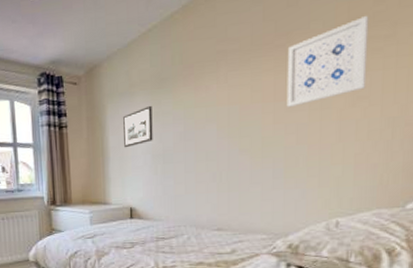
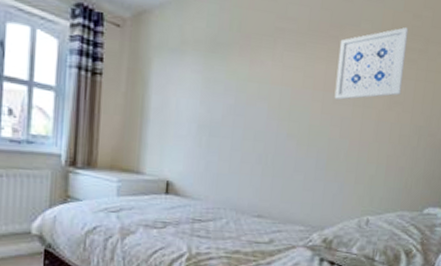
picture frame: present [123,105,153,148] -> none [168,69,204,112]

